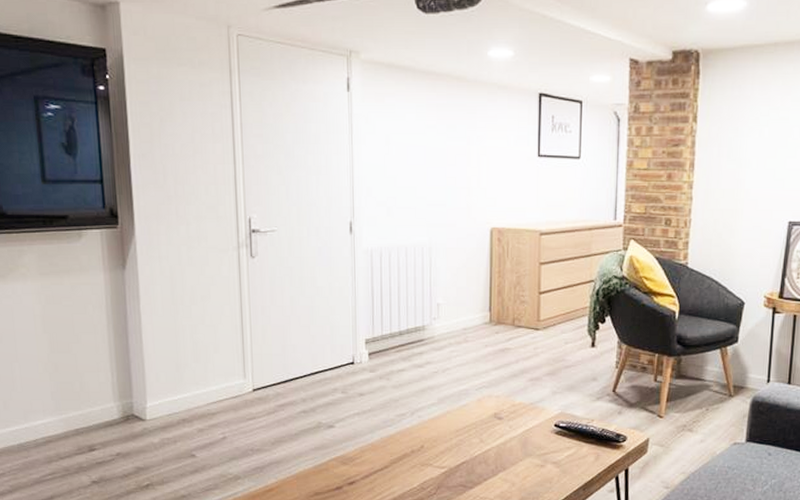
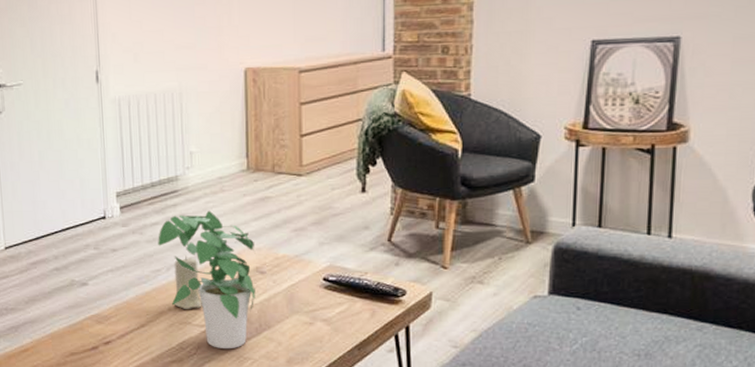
potted plant: none [404,359,493,489] -> present [158,210,256,348]
candle: none [417,401,443,451] -> present [174,256,202,309]

